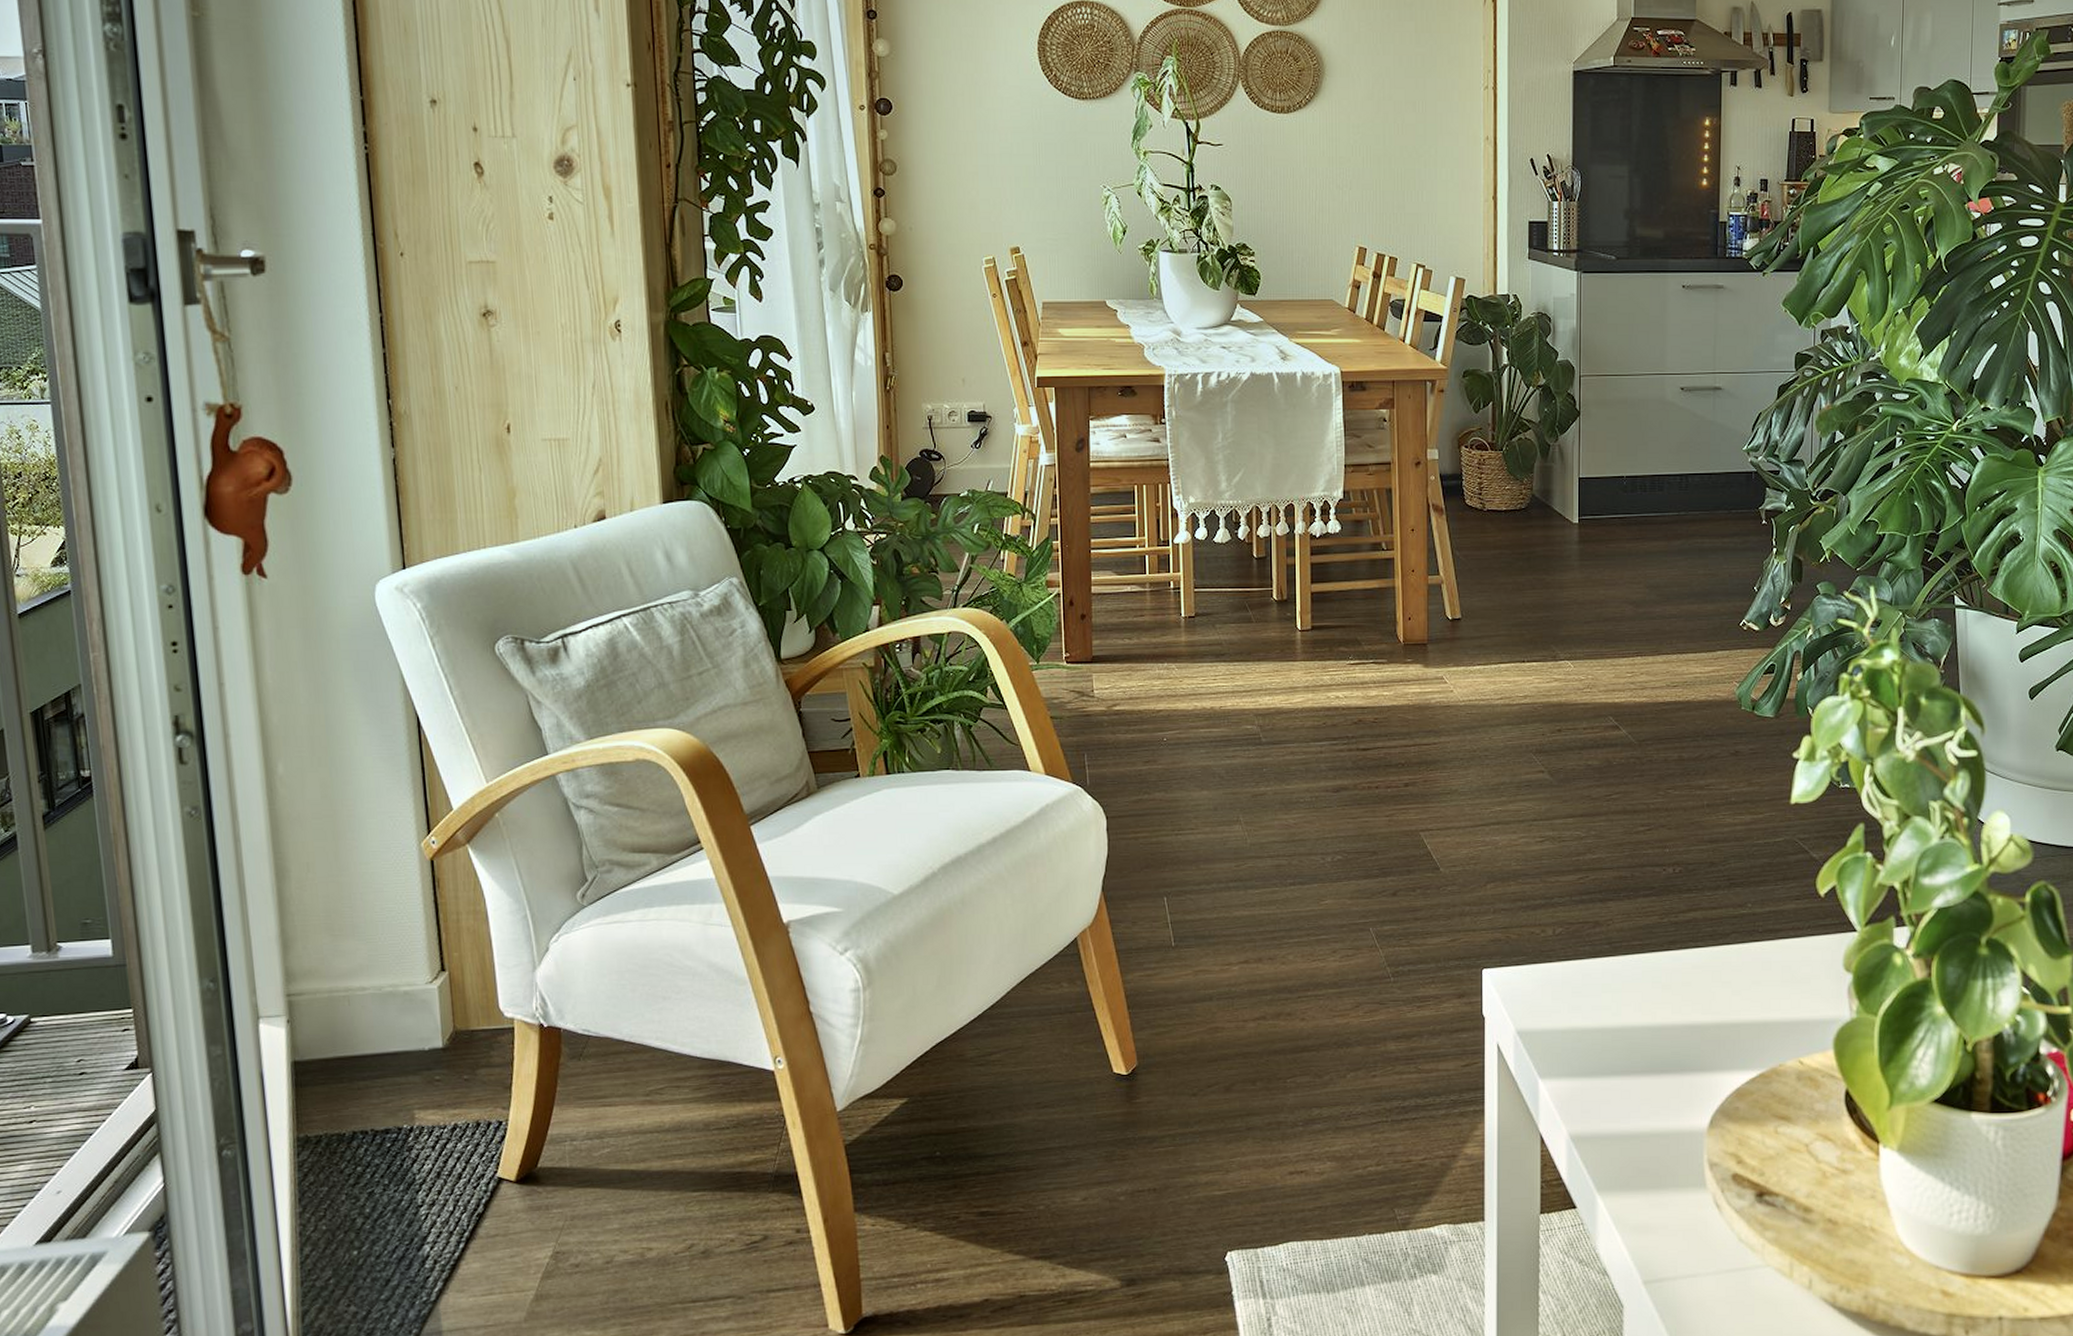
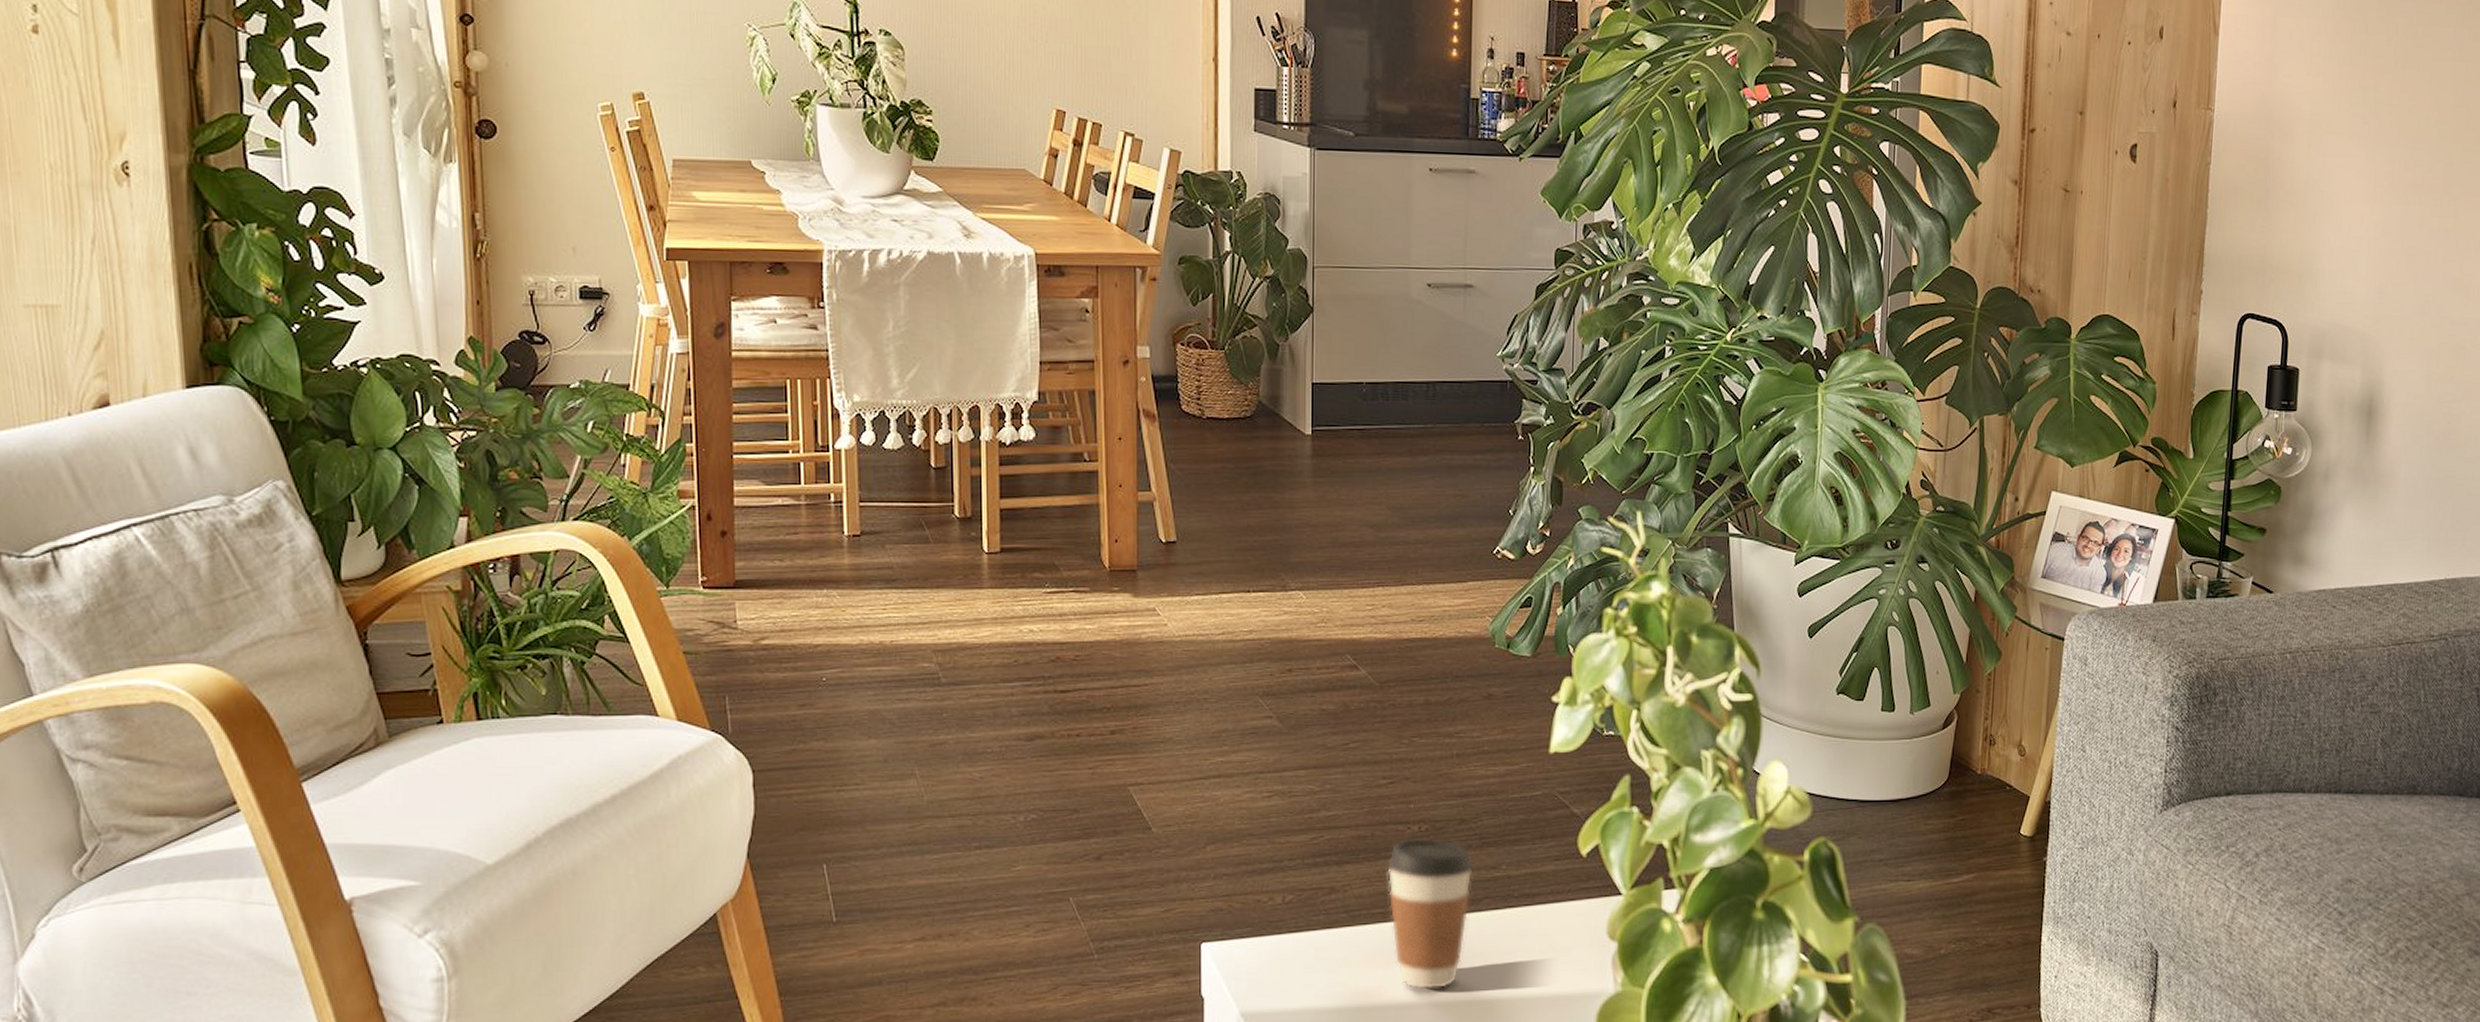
coffee cup: none [1645,878,1723,1014] -> present [1387,838,1474,990]

